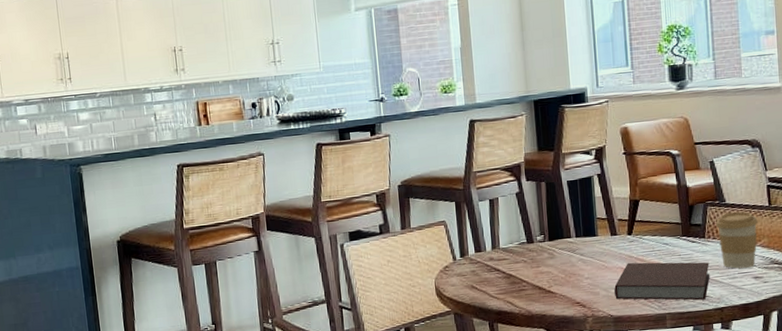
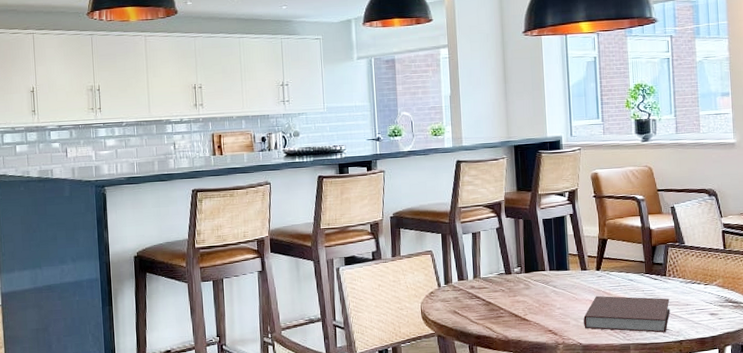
coffee cup: present [716,211,758,269] -> none [676,253,714,305]

